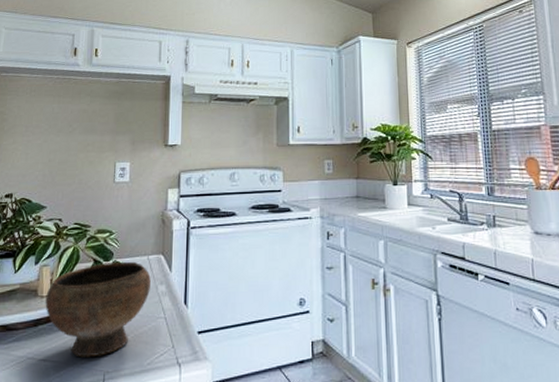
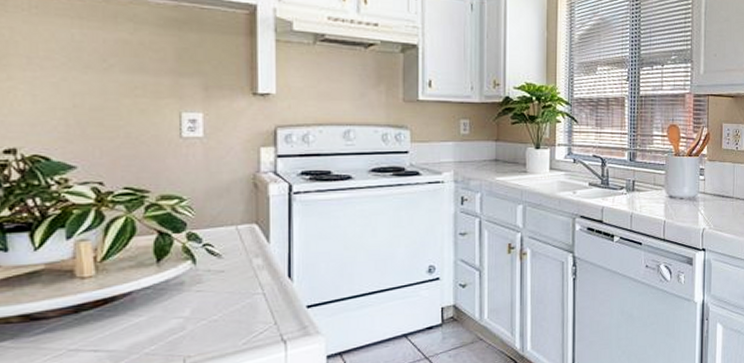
bowl: present [45,261,151,358] -> none [88,232,242,344]

